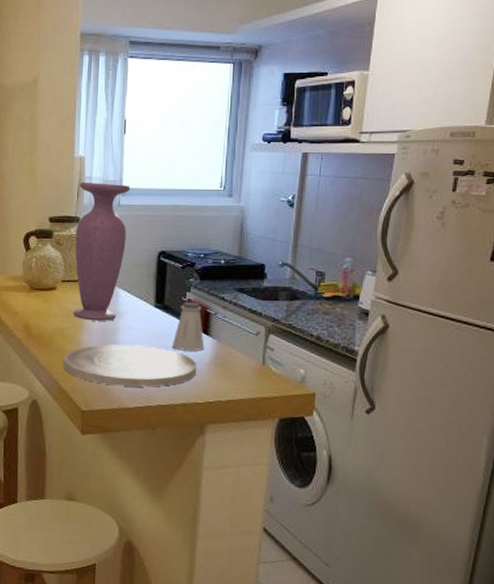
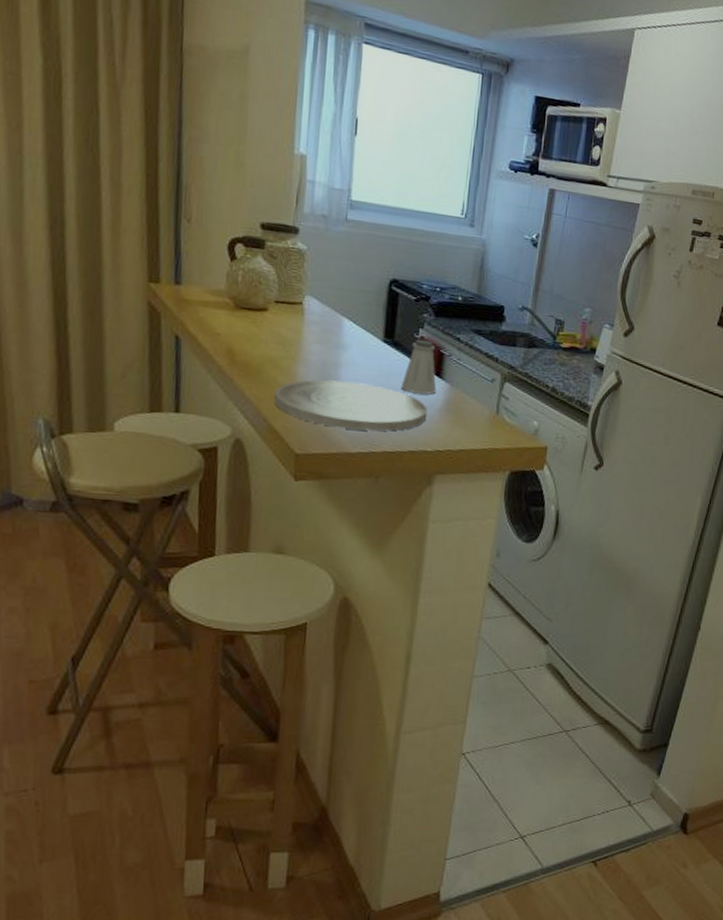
vase: present [73,181,131,321] -> none [288,185,361,354]

